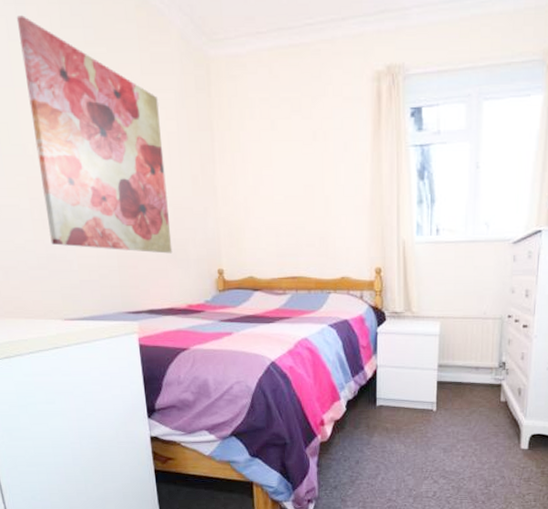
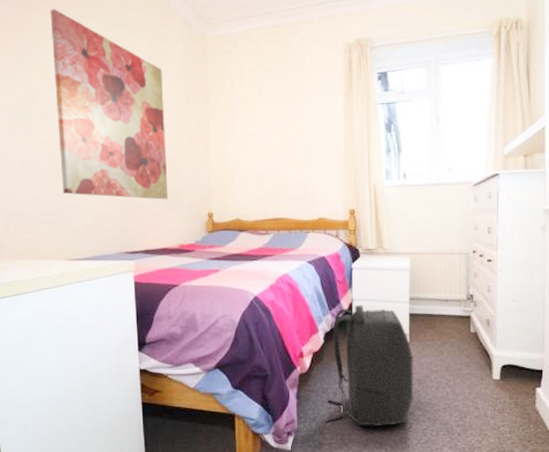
backpack: none [347,371,441,495] -> present [325,305,414,427]

